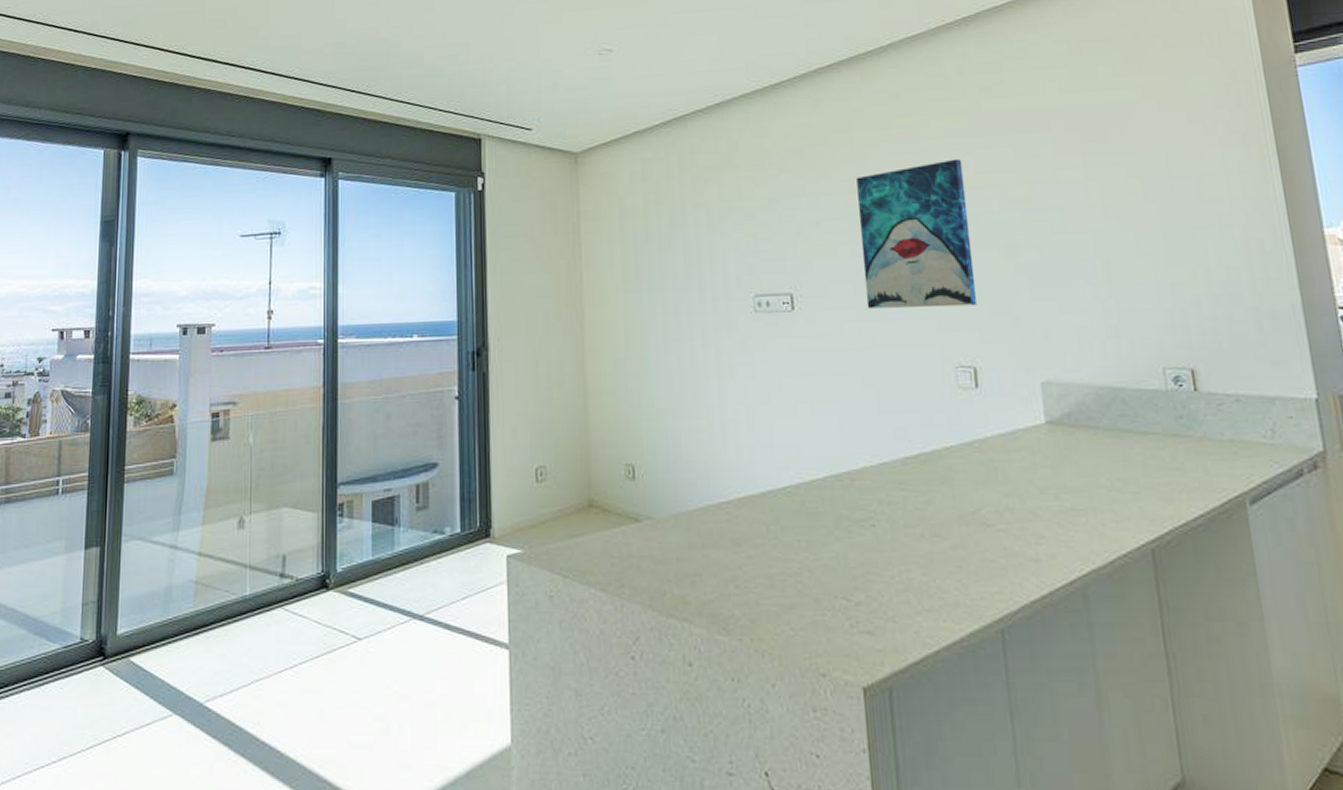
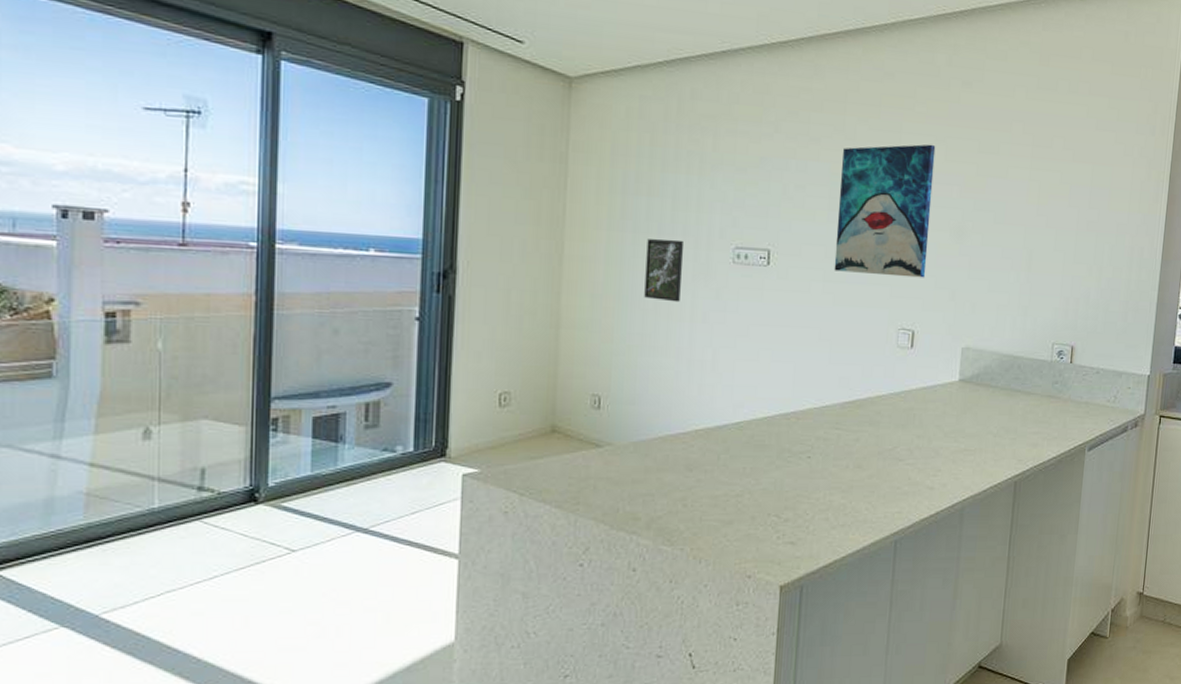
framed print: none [664,294,704,360] -> present [644,239,683,303]

